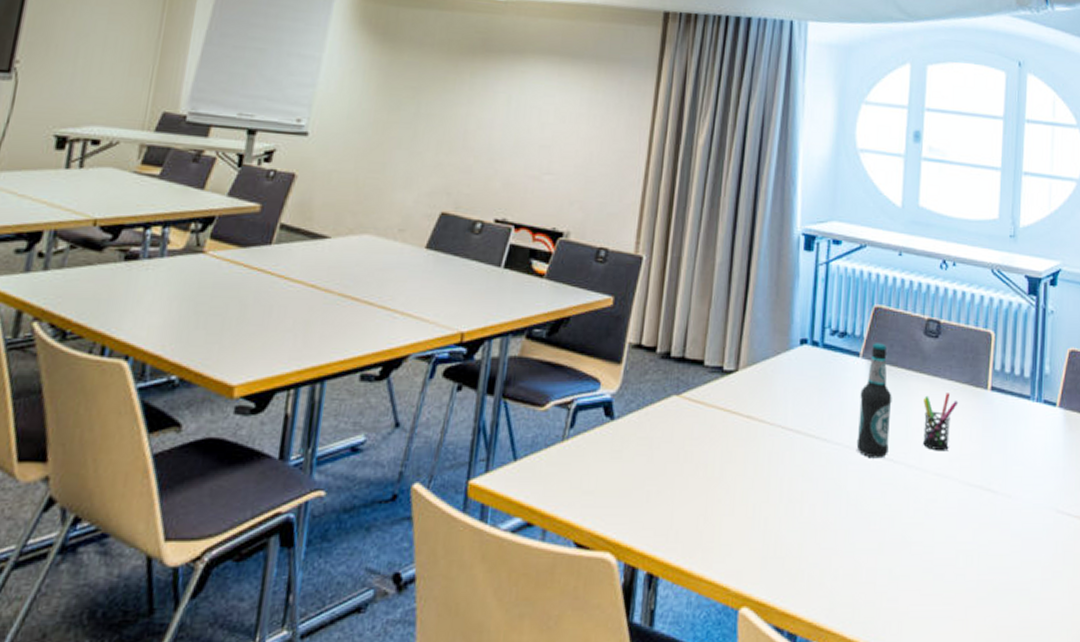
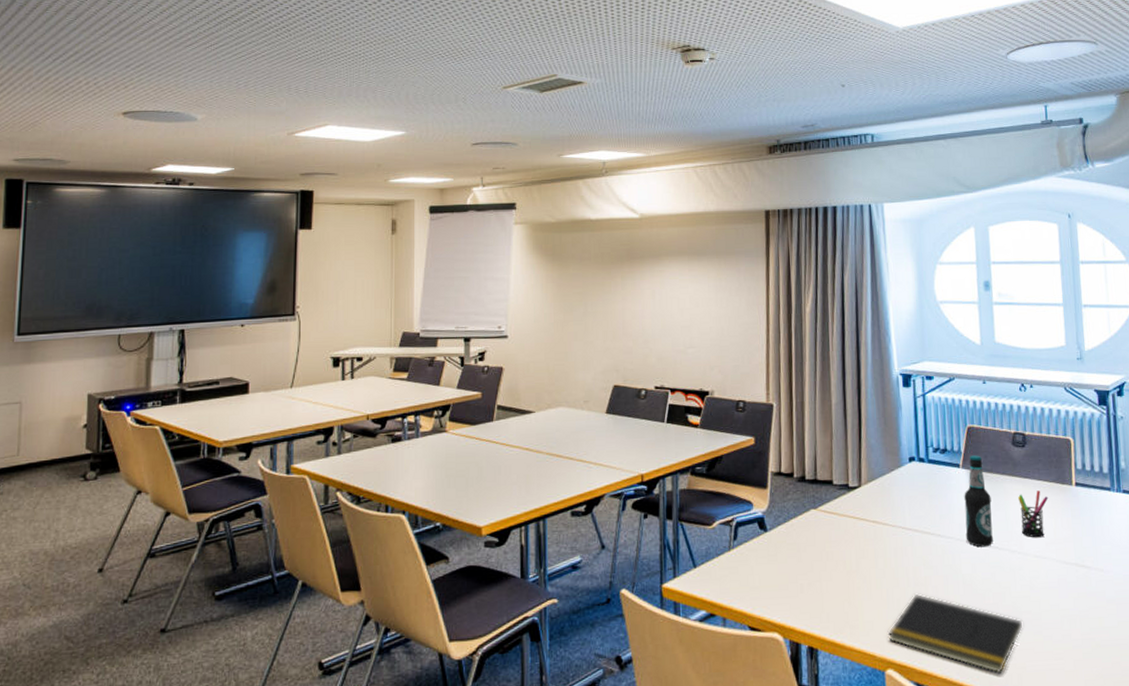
notepad: none [747,512,912,621] -> present [887,593,1023,675]

